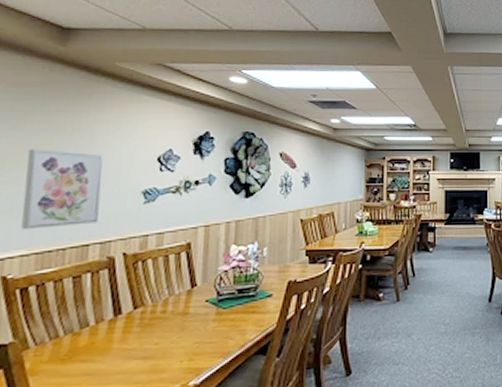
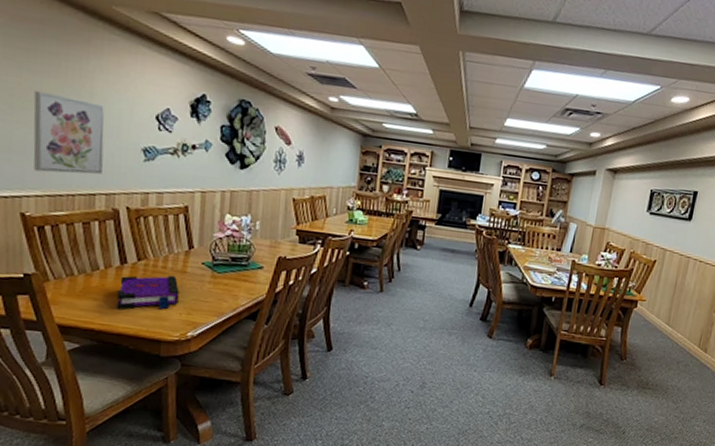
board game: none [107,319,181,368] -> present [117,275,180,310]

